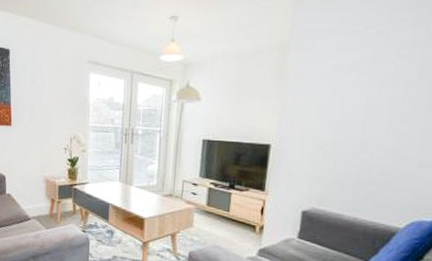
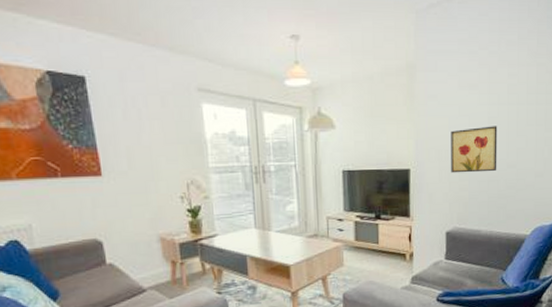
wall art: none [315,108,377,156] -> present [451,126,498,173]

